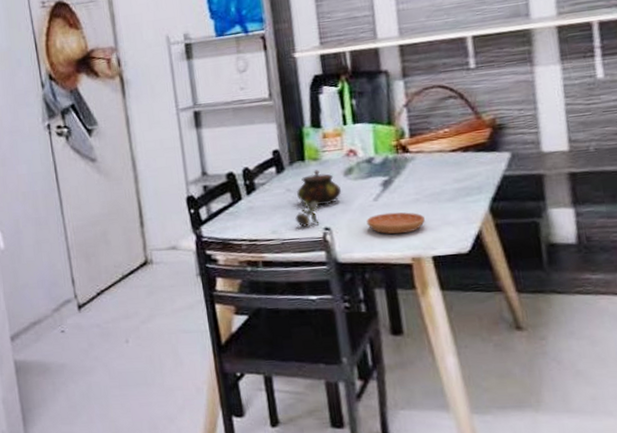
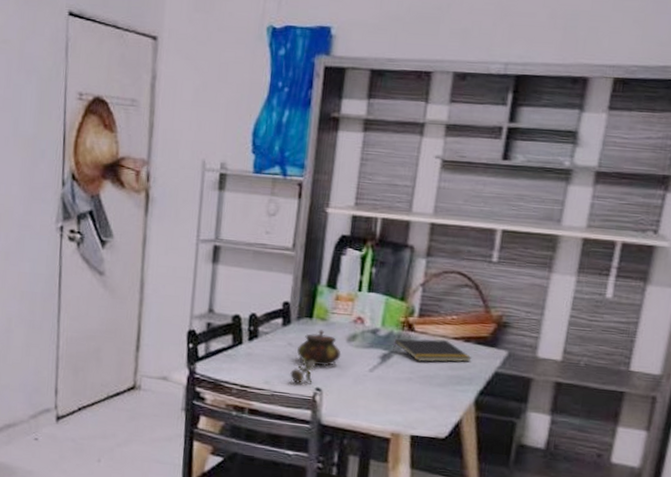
saucer: present [366,212,425,234] -> none [357,385,413,409]
notepad: none [391,154,475,181] -> present [391,338,472,362]

